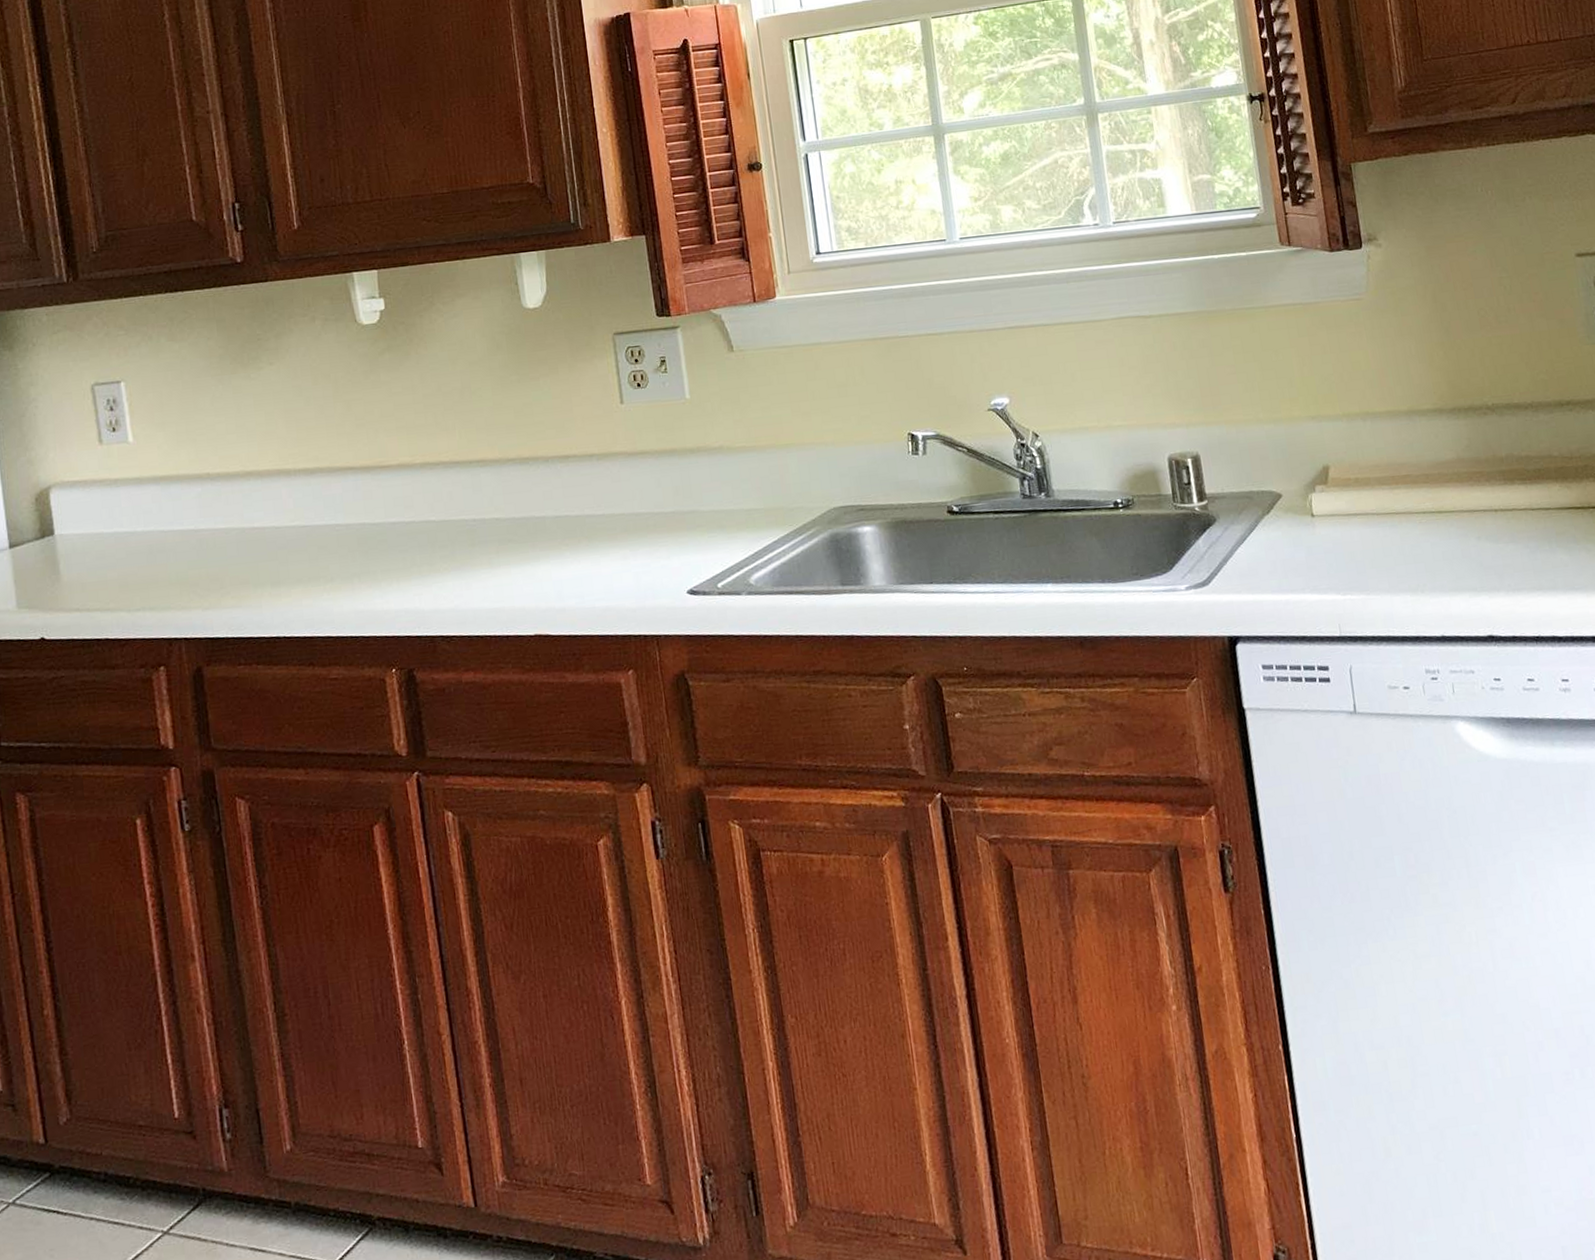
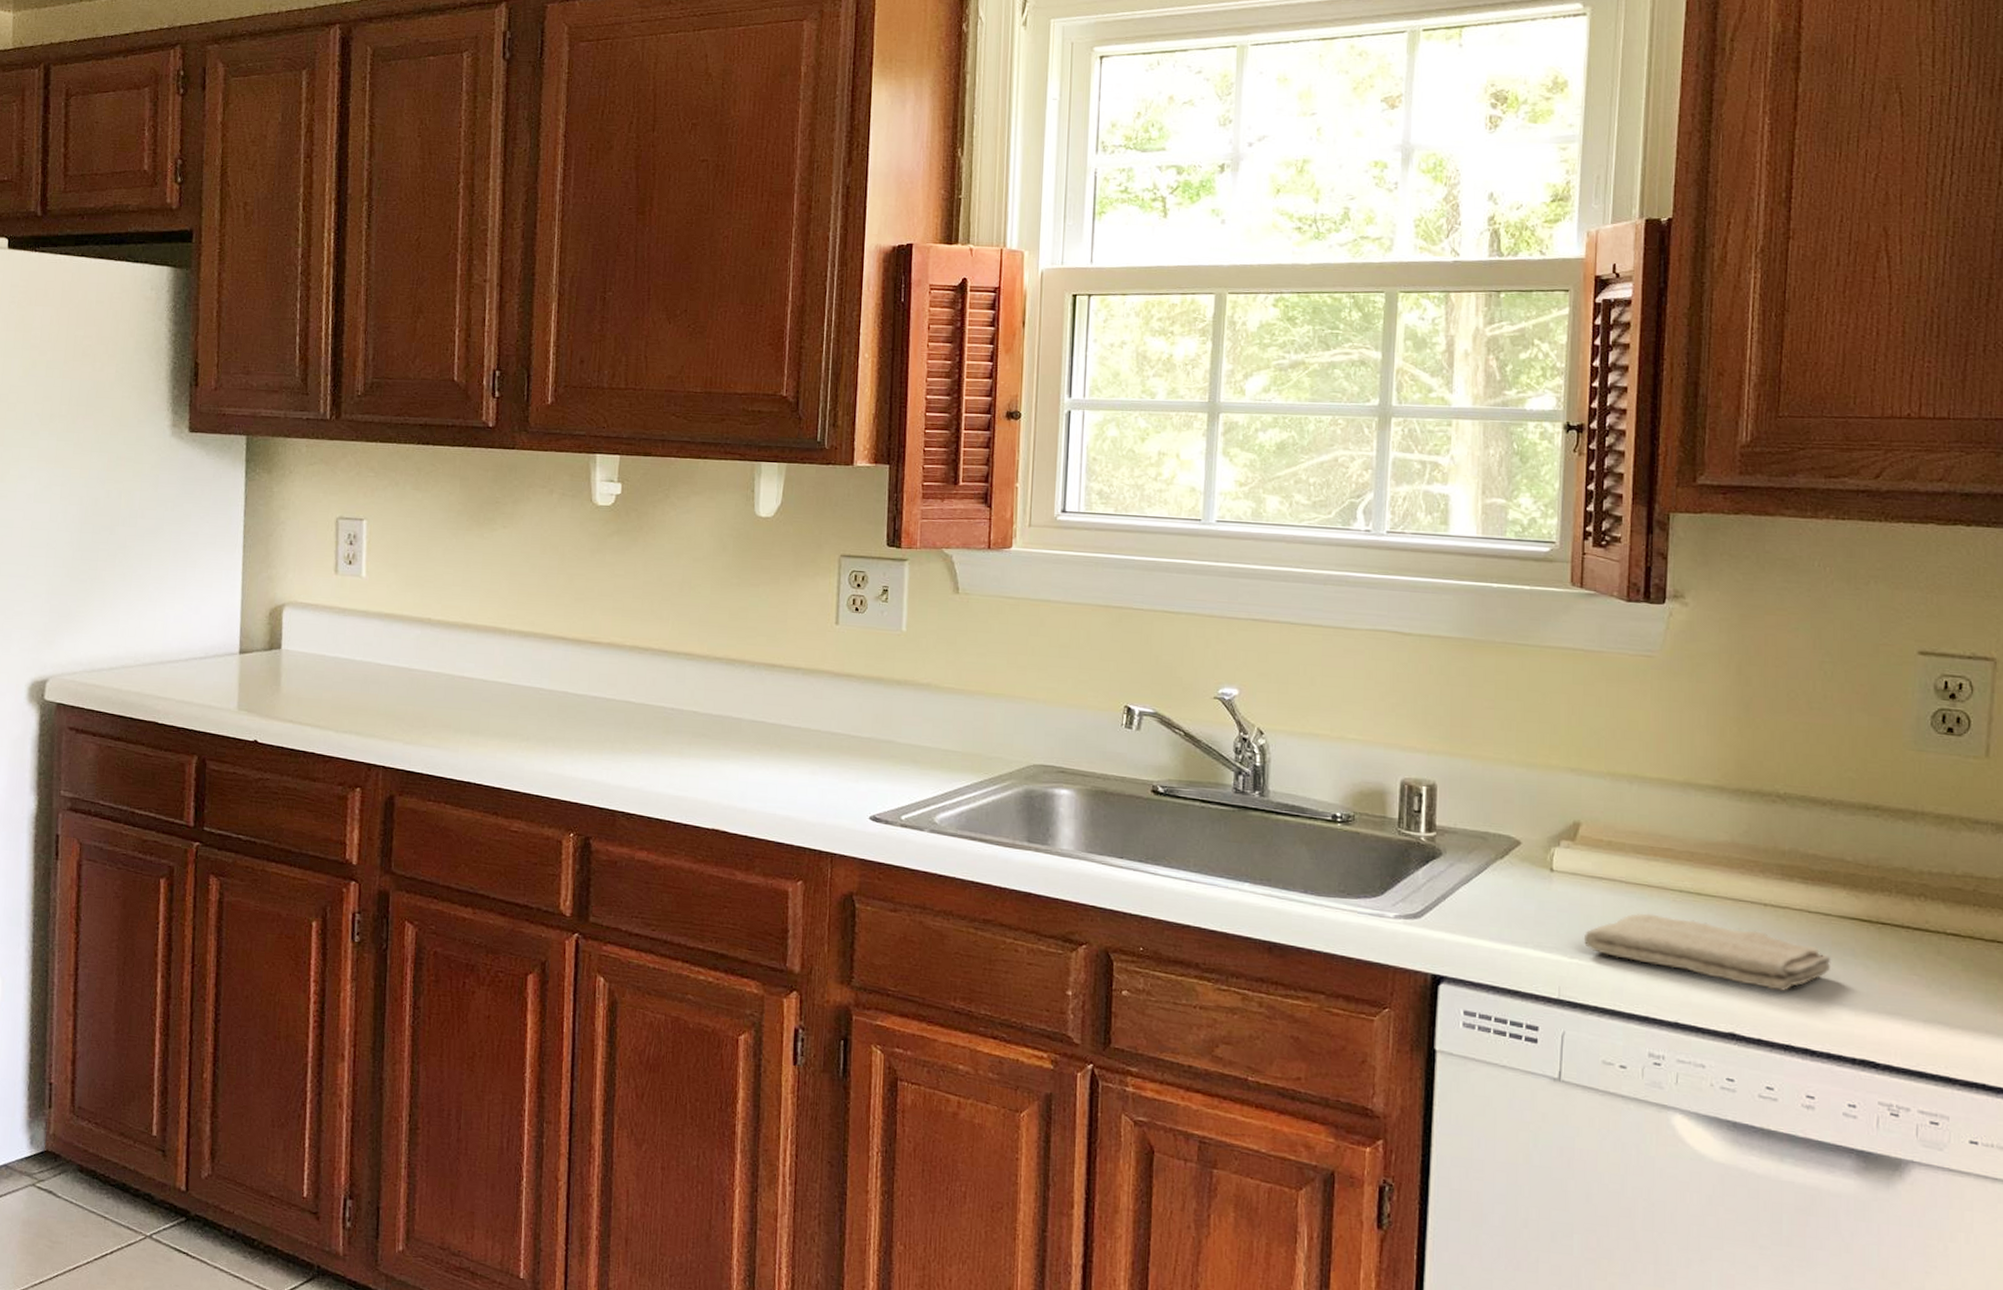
washcloth: none [1351,536,1559,588] -> present [1583,913,1831,991]

